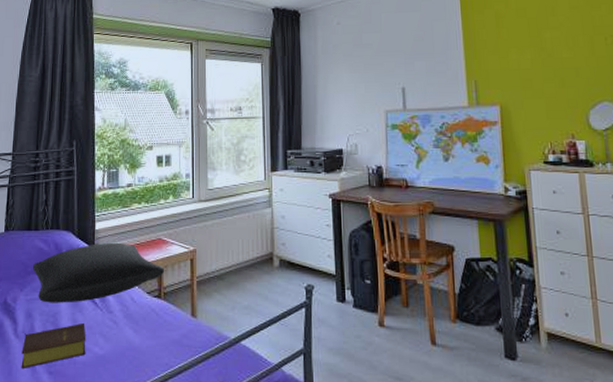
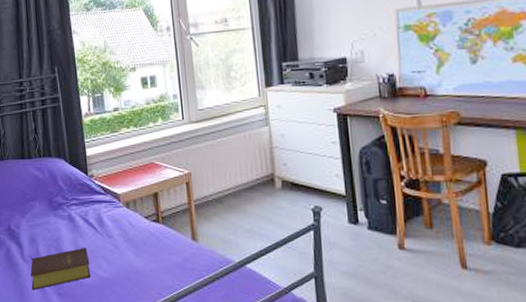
pillow: present [33,242,165,303] -> none [31,168,161,229]

